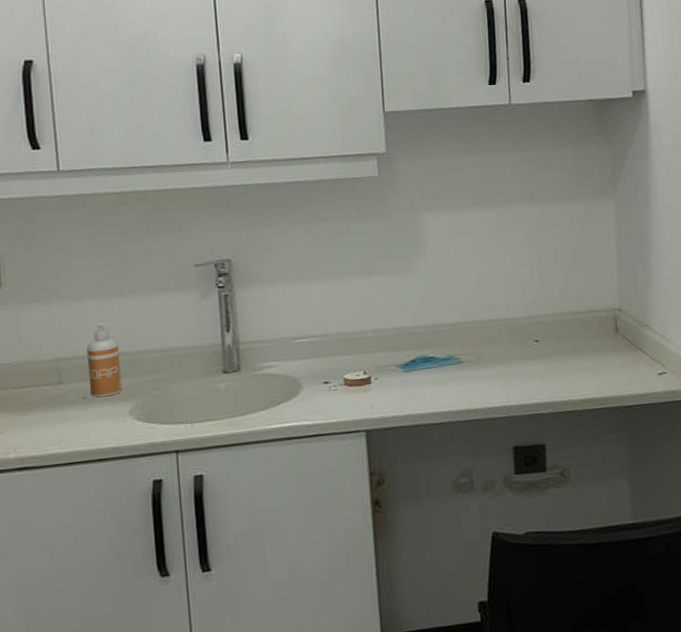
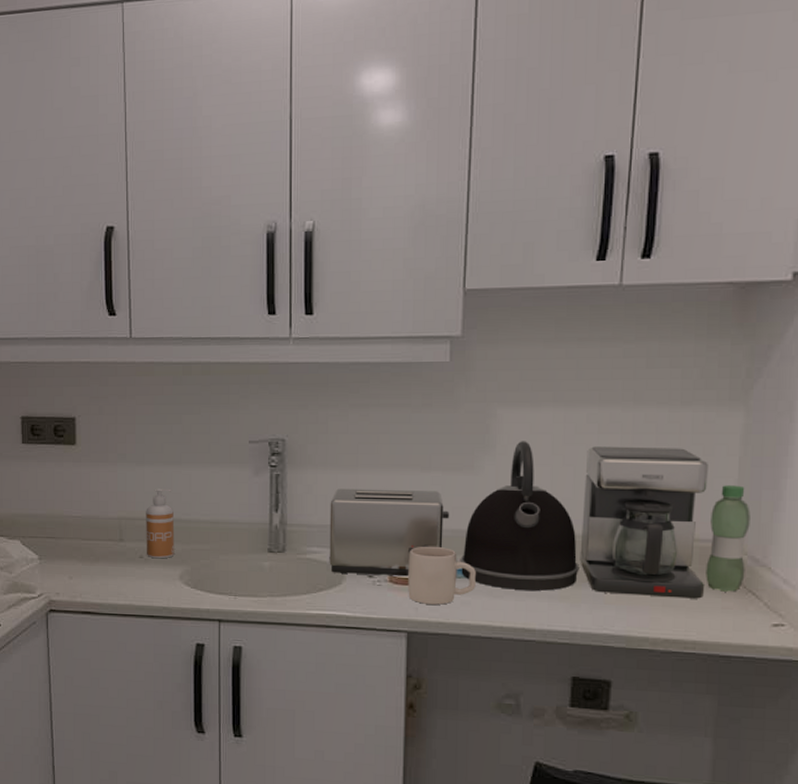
toaster: none [280,294,393,385] -> present [329,488,450,577]
mug: none [360,345,423,402] -> present [408,546,476,605]
kettle: none [406,241,508,376] -> present [460,441,579,591]
coffee maker: none [501,235,606,367] -> present [580,446,708,599]
water bottle: none [601,262,633,352] -> present [706,485,751,592]

